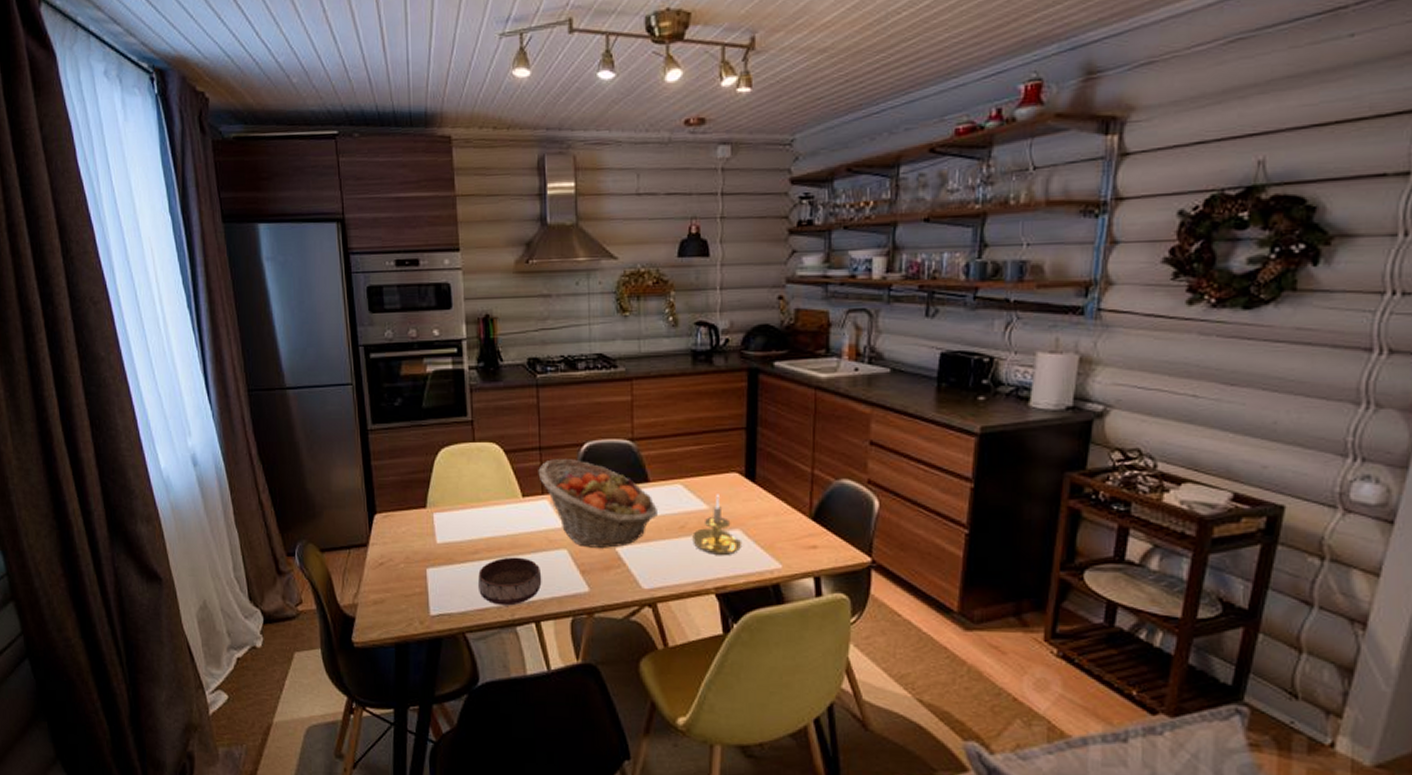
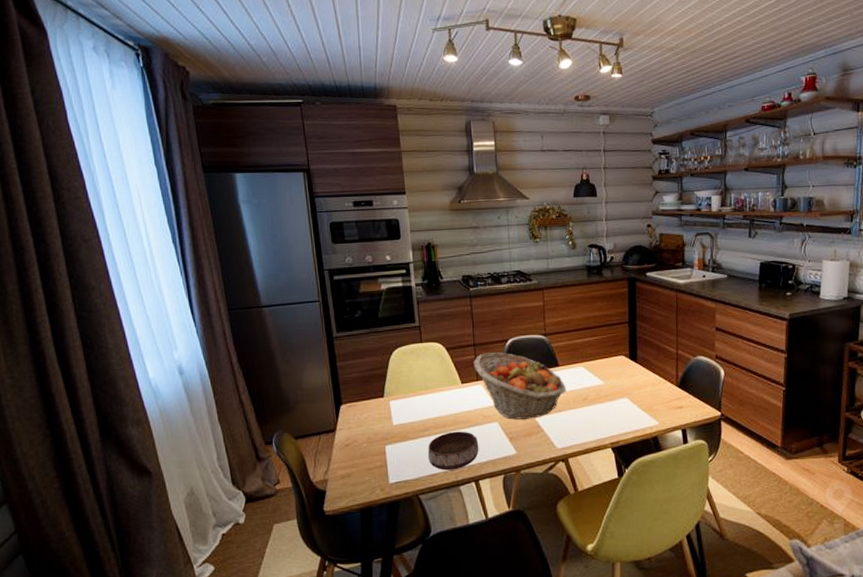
candle holder: present [692,494,742,555] -> none [593,372,630,418]

